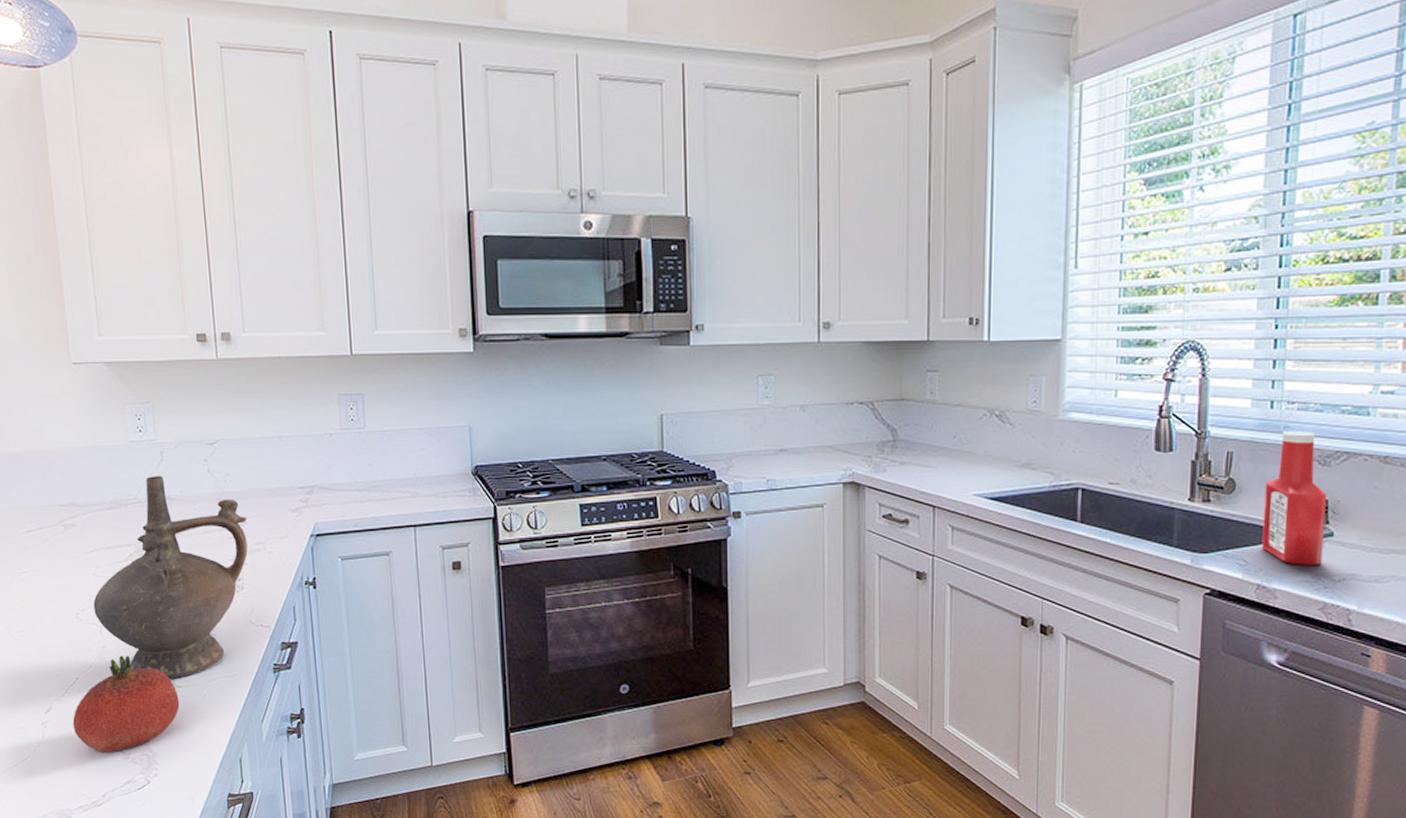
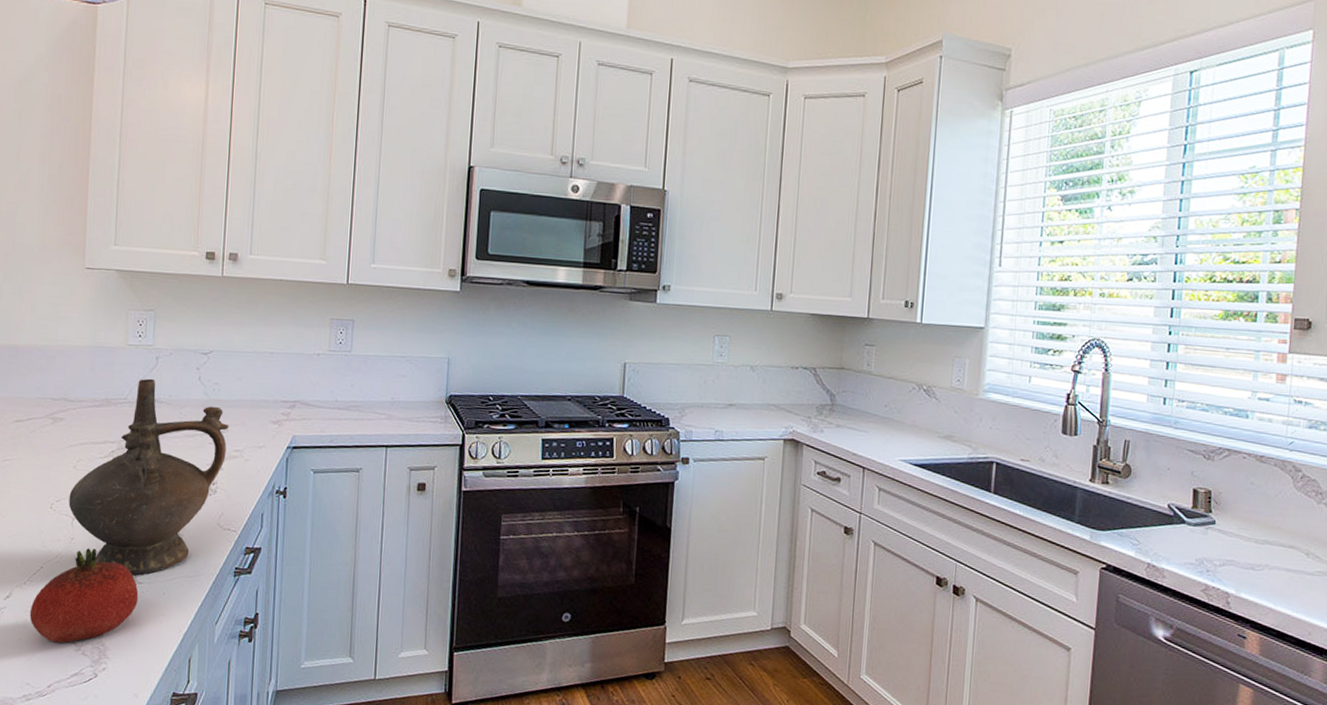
ketchup bottle: present [1261,431,1327,565] -> none [1152,426,1211,550]

